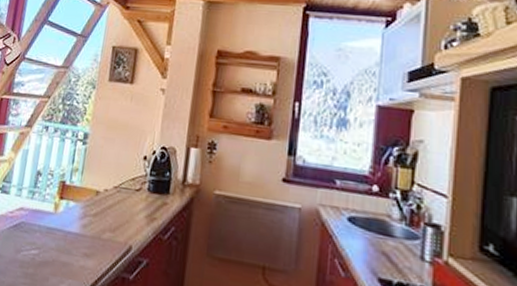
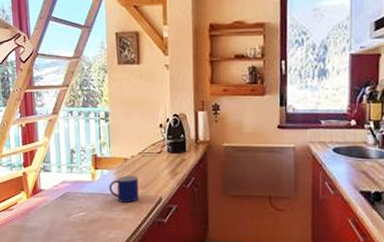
mug: none [71,212,108,247] -> present [109,175,139,202]

